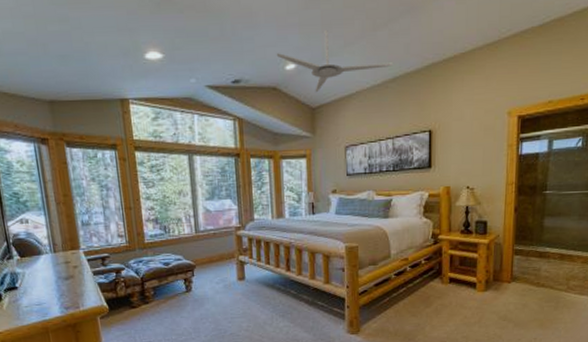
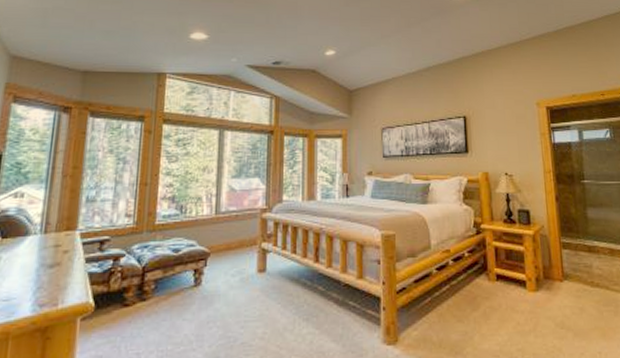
ceiling fan: present [276,29,394,93] -> none [317,23,427,77]

